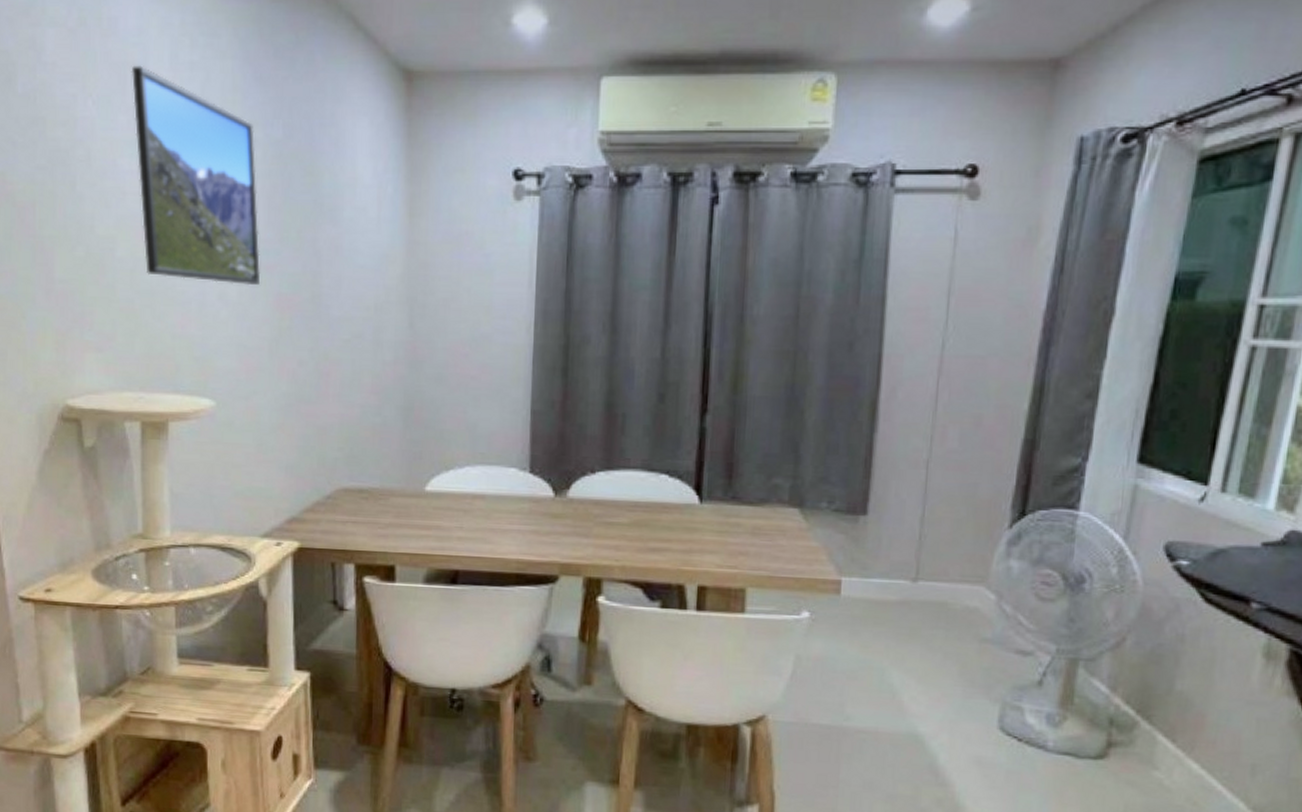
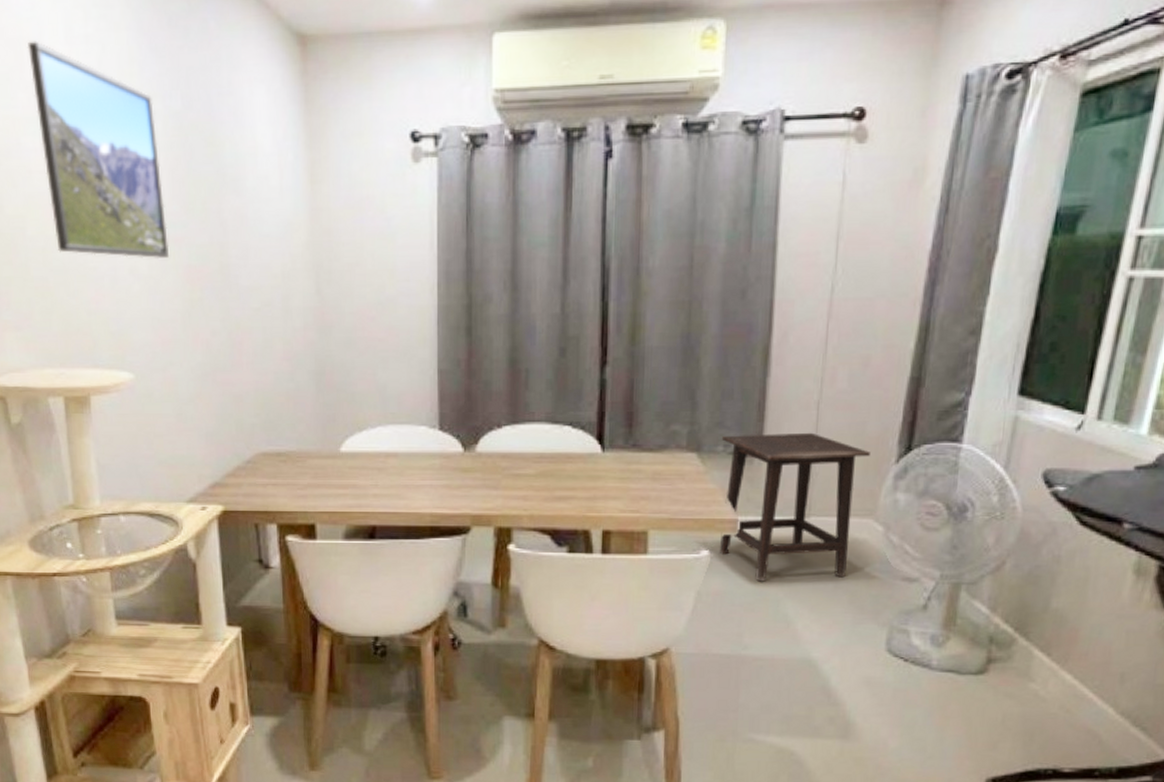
side table: none [820,491,982,648] -> present [719,432,870,582]

